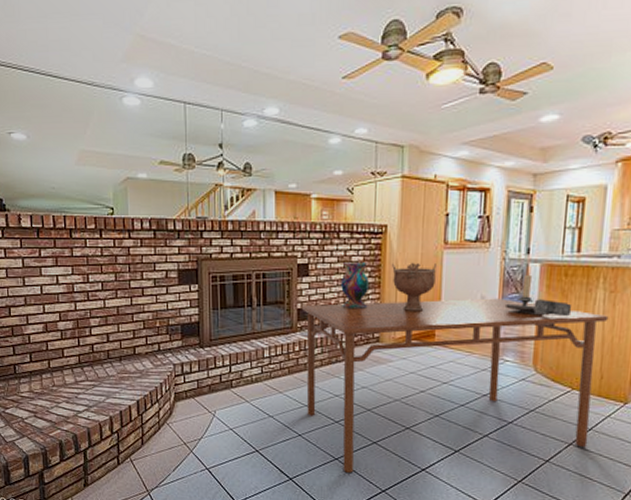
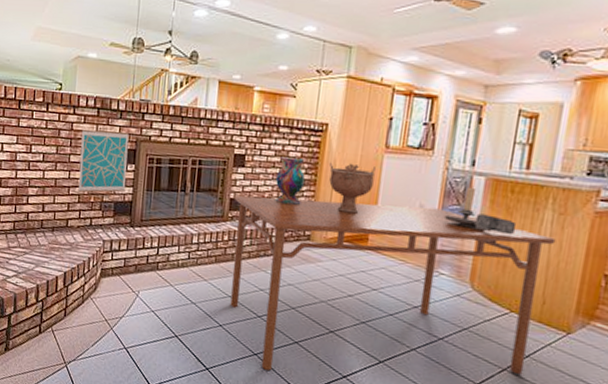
wall art: none [139,252,191,318] -> present [78,129,129,193]

